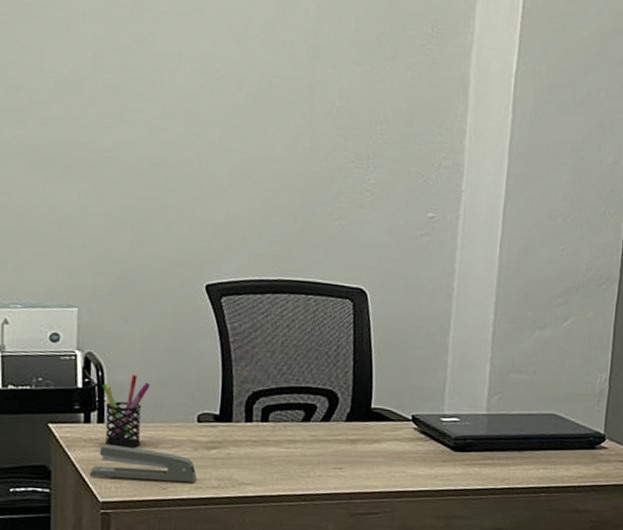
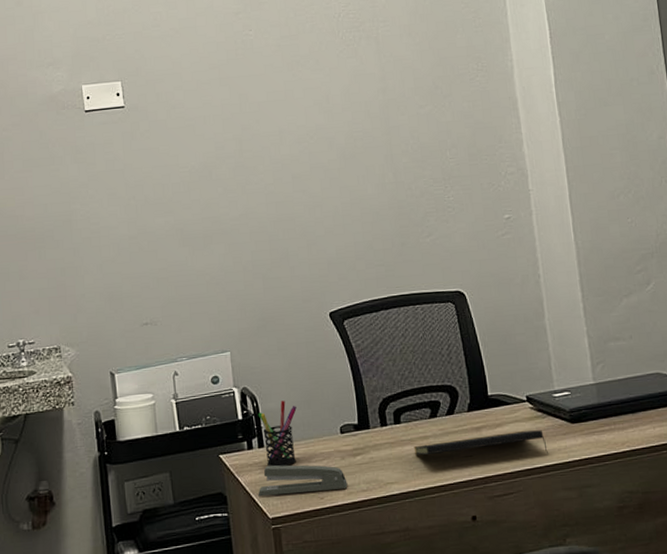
notepad: none [278,448,424,479] -> present [413,430,548,455]

